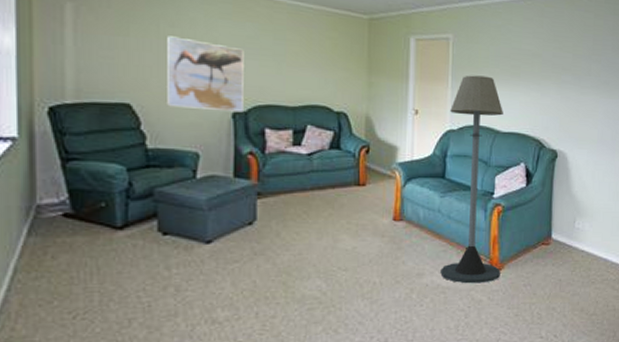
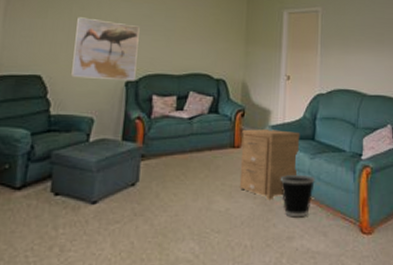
side table: none [366,166,430,239] -> present [239,129,300,200]
wastebasket: none [409,214,445,255] -> present [280,175,315,218]
floor lamp: present [440,75,503,284] -> none [310,43,371,249]

